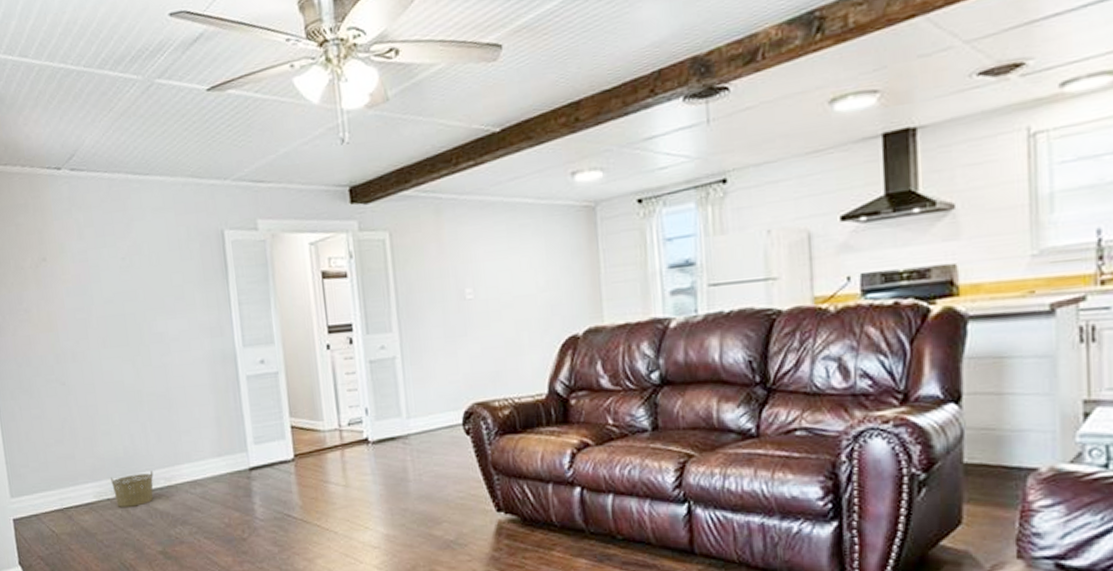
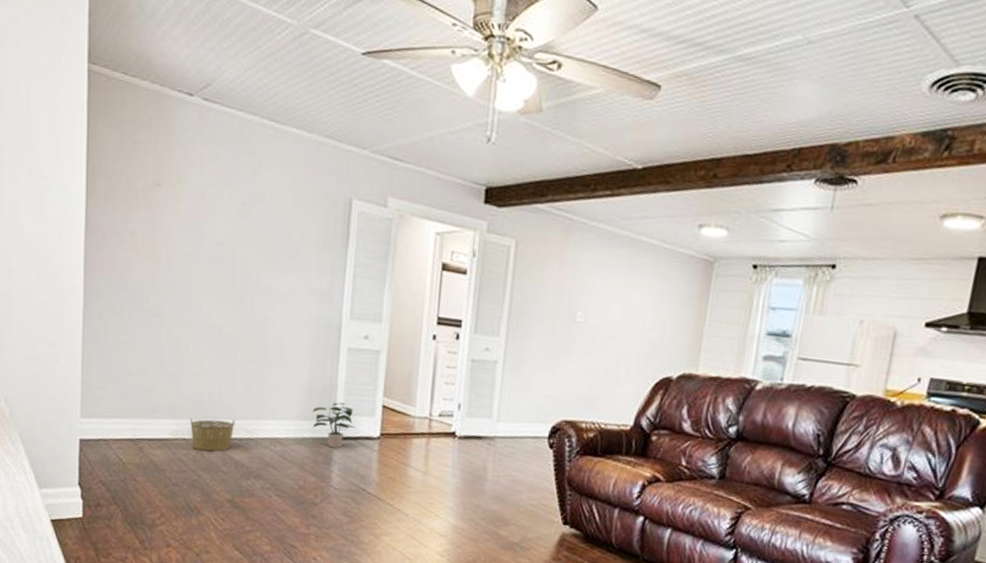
potted plant: none [224,432,269,479] -> present [312,402,356,449]

